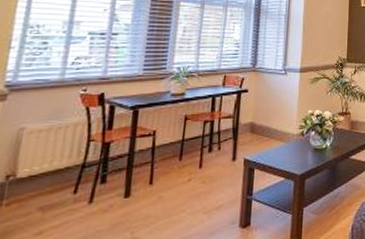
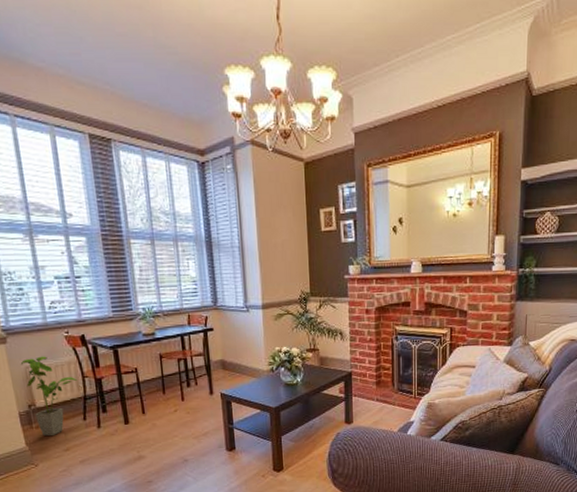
house plant: none [10,116,80,215] -> present [20,356,77,436]

